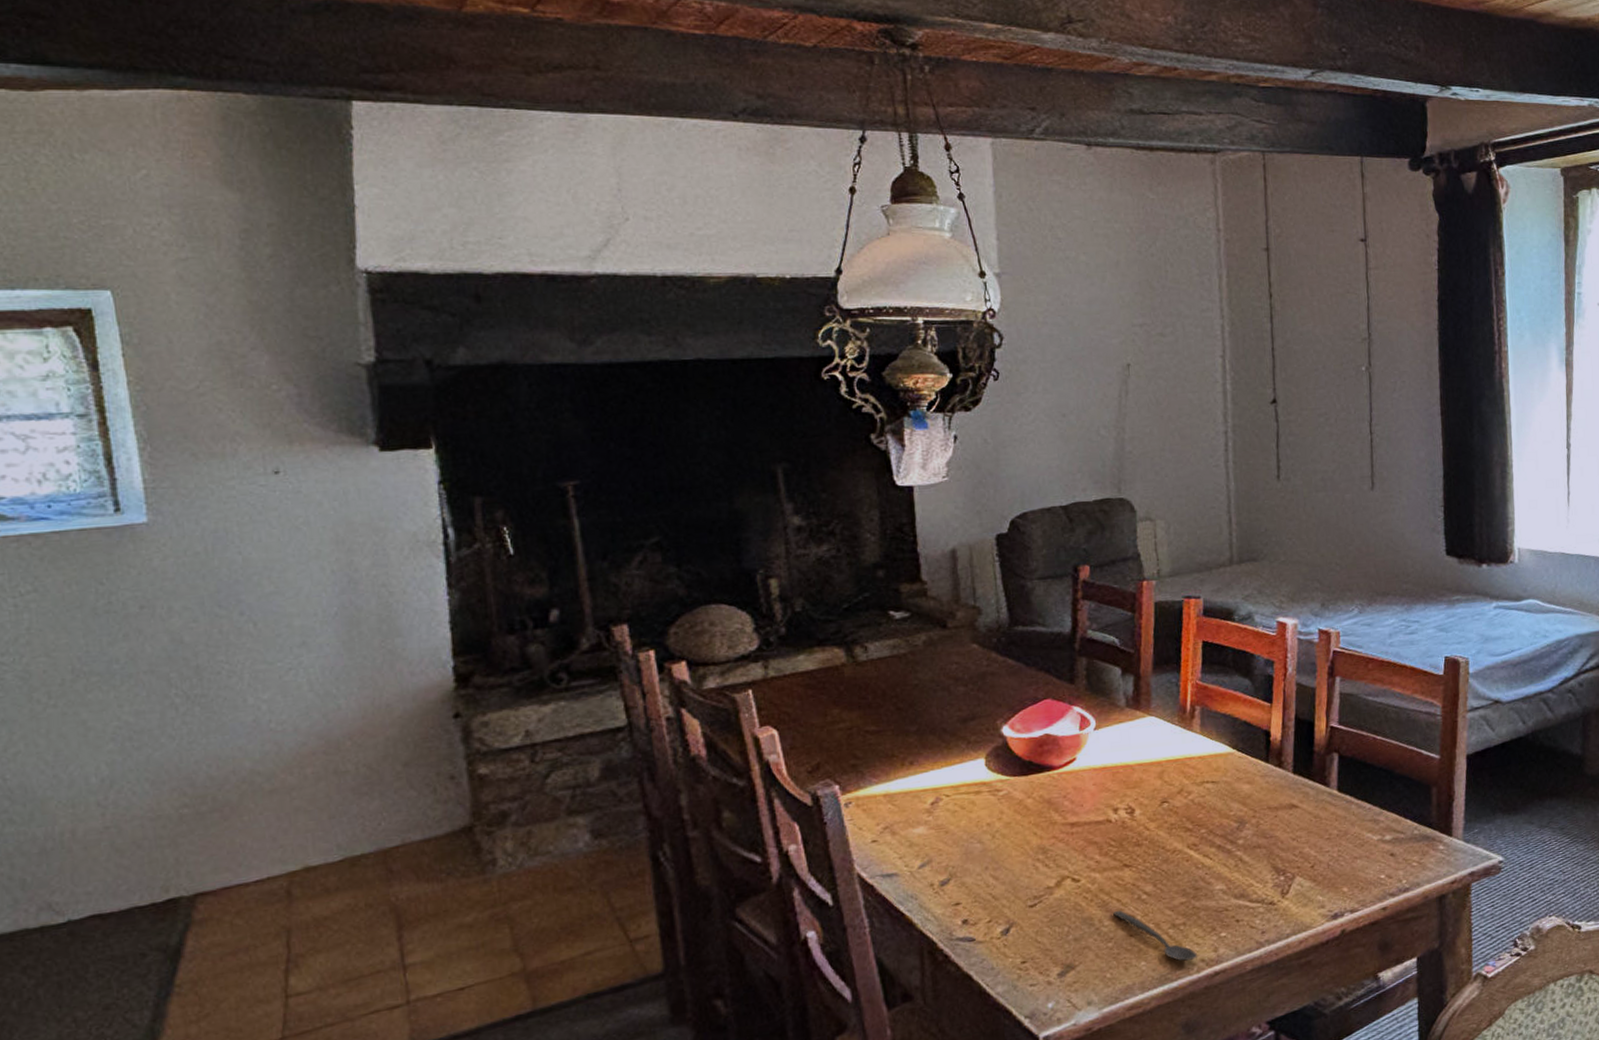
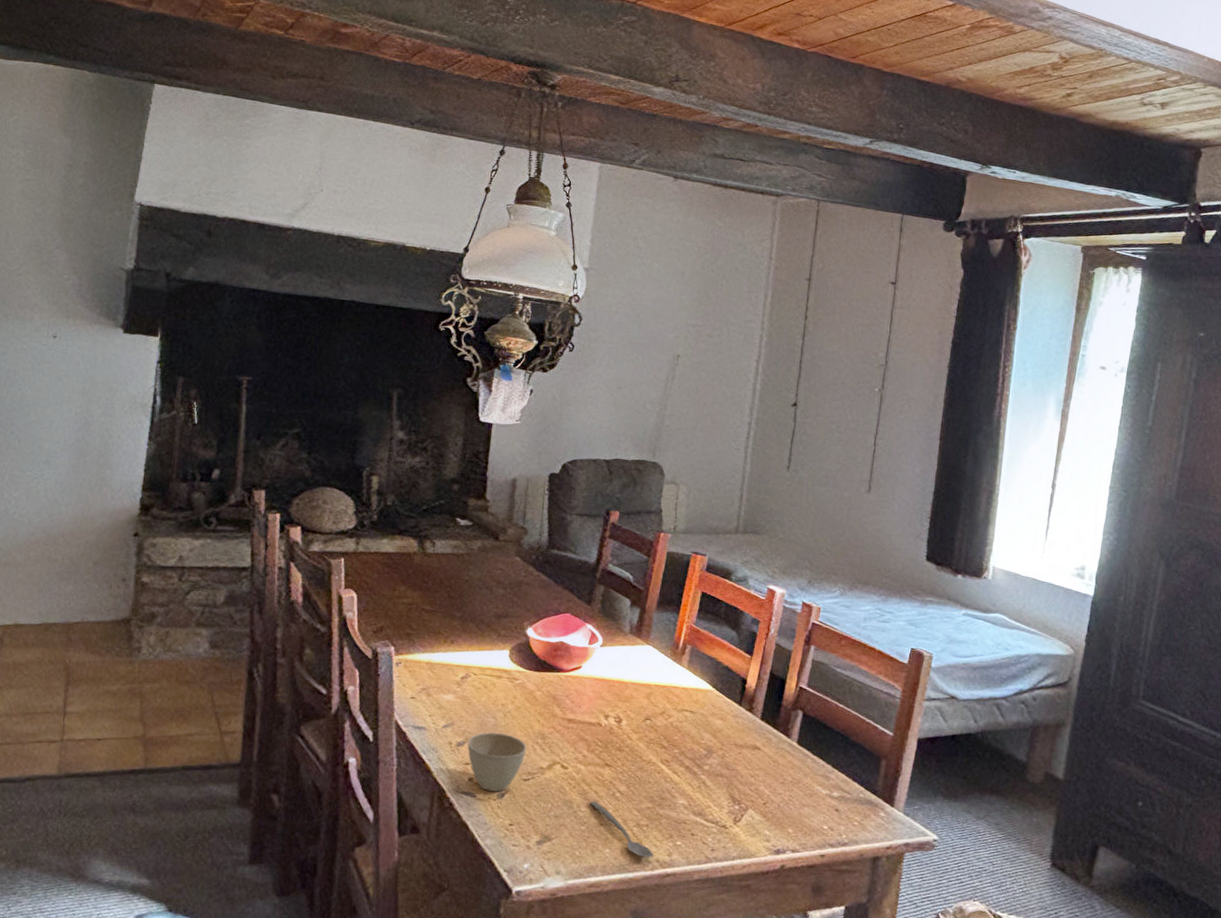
cup: none [953,857,1027,930] -> present [467,732,527,792]

